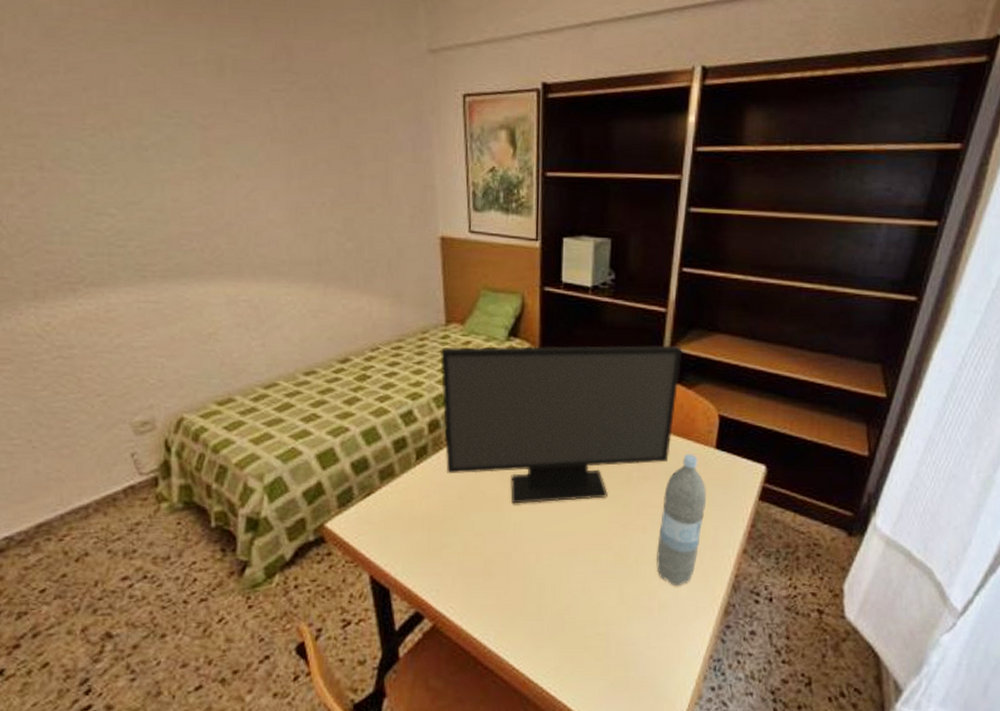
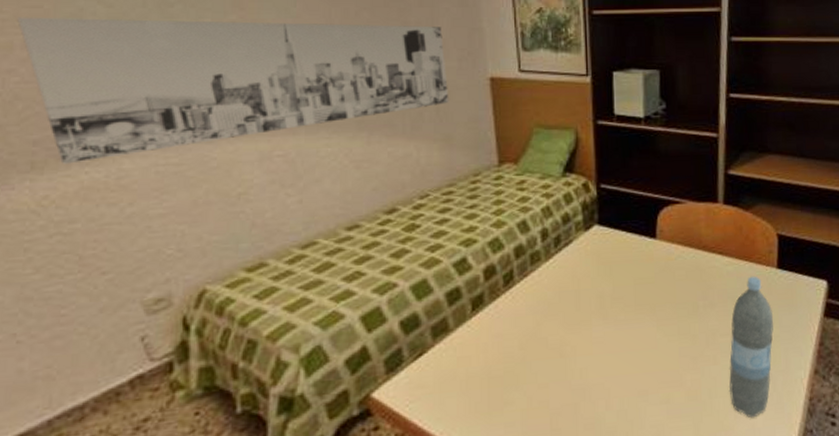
wall art: none [15,155,401,295] -> present [17,17,449,164]
computer monitor: present [440,345,683,504] -> none [494,168,737,348]

